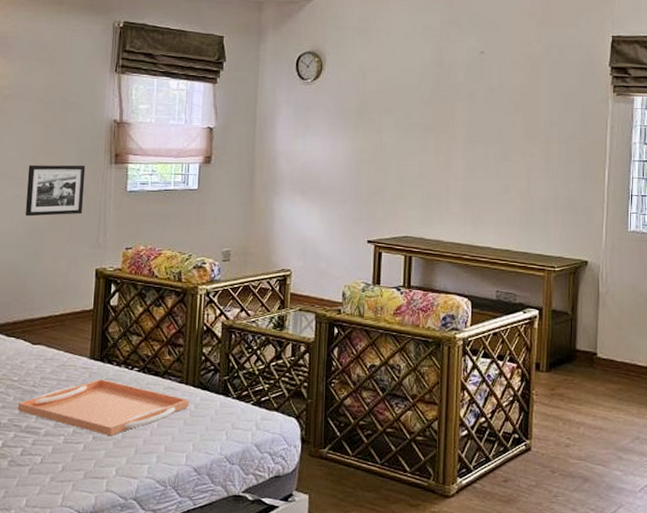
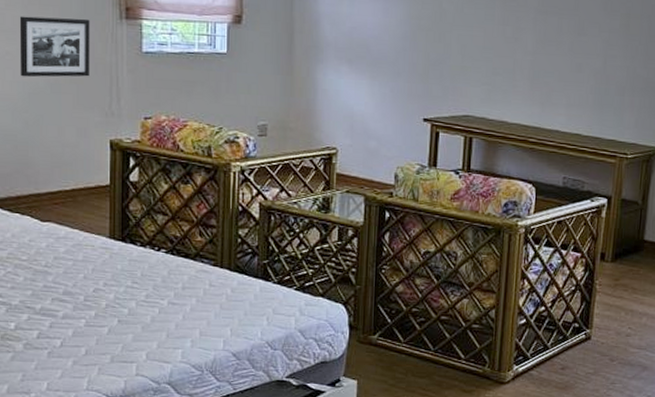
serving tray: present [18,379,189,436] -> none [30,260,225,320]

